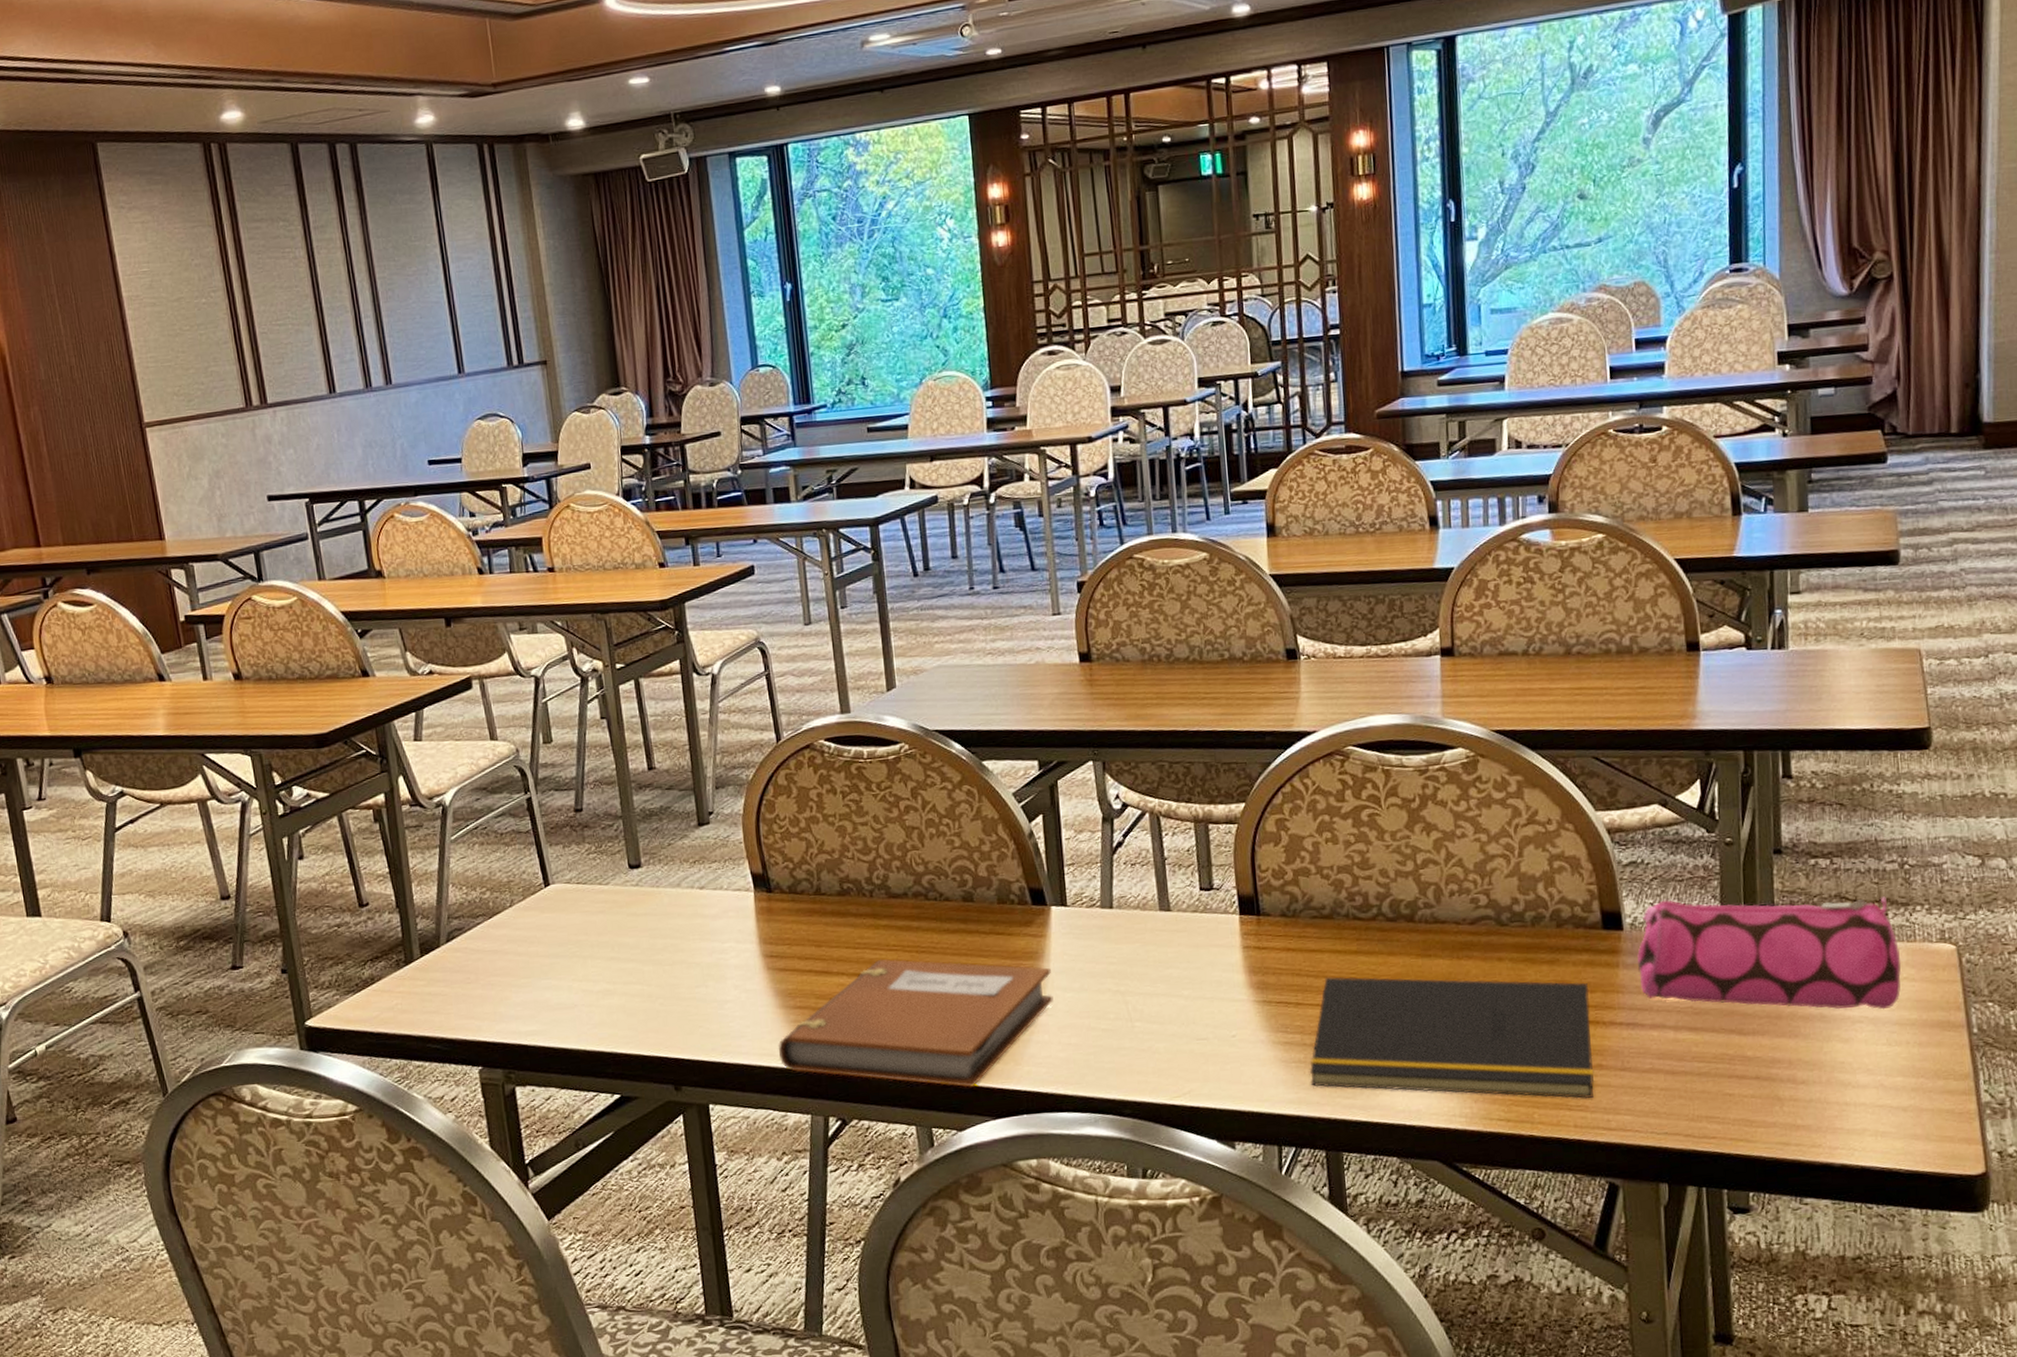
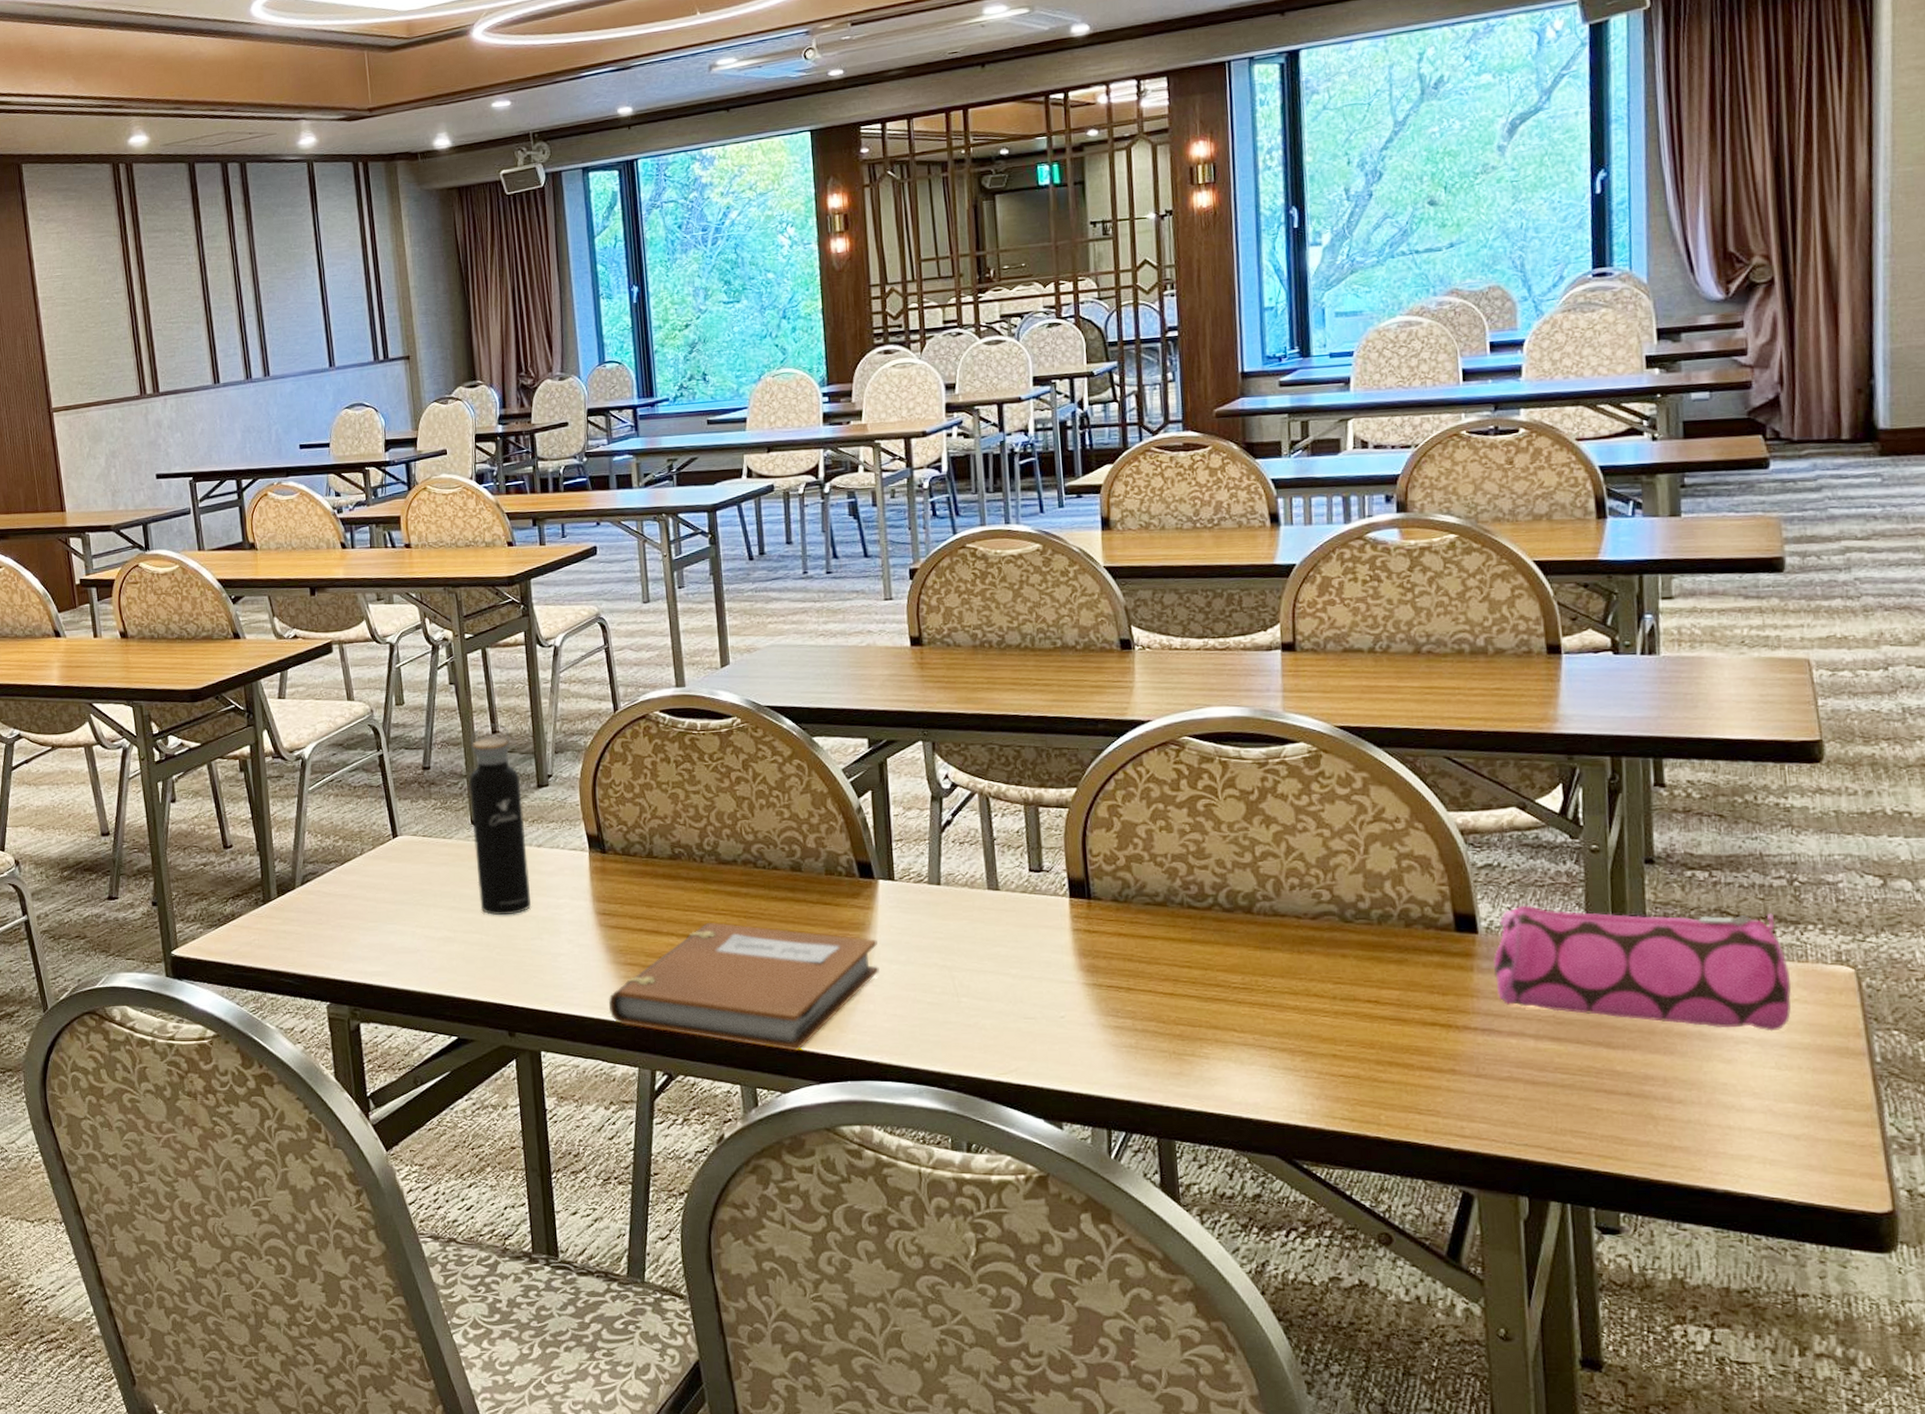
water bottle: none [624,759,694,964] -> present [468,723,531,916]
notepad: present [1309,976,1595,1099] -> none [1141,963,1447,1103]

